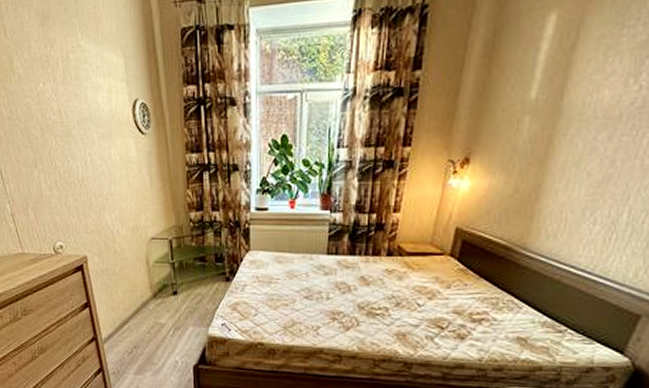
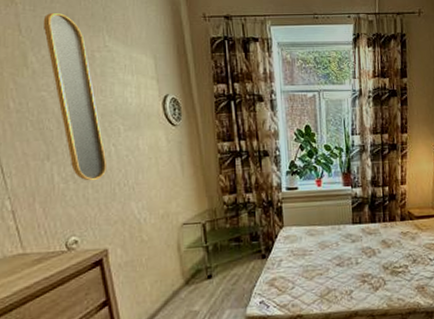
home mirror: none [23,10,83,190] -> present [43,13,106,181]

